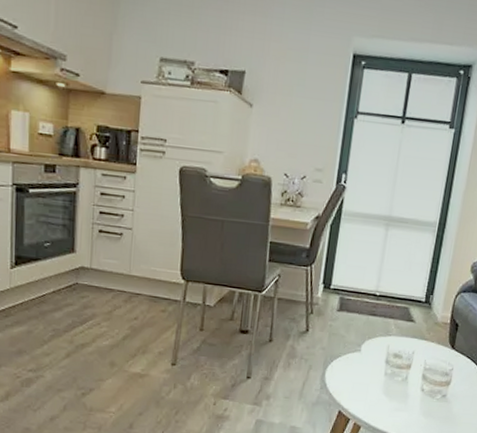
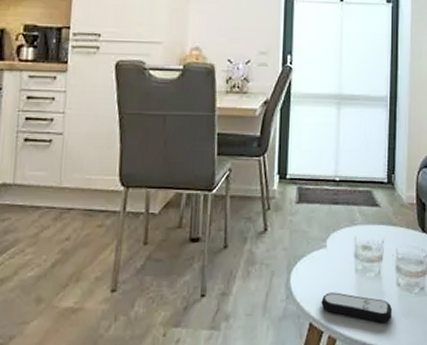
remote control: none [350,388,415,420] -> present [321,292,393,324]

